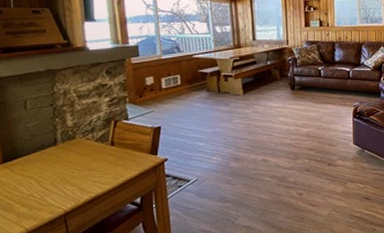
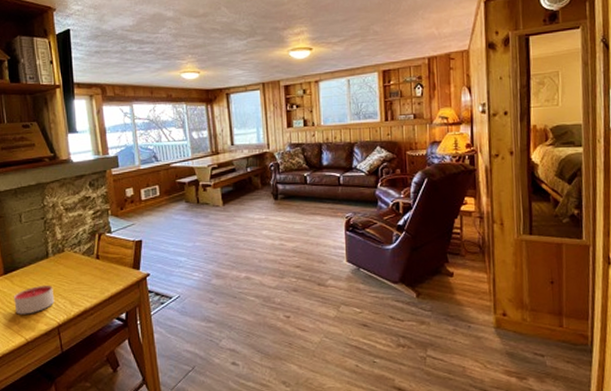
candle: none [13,173,62,204] -> present [14,286,55,315]

